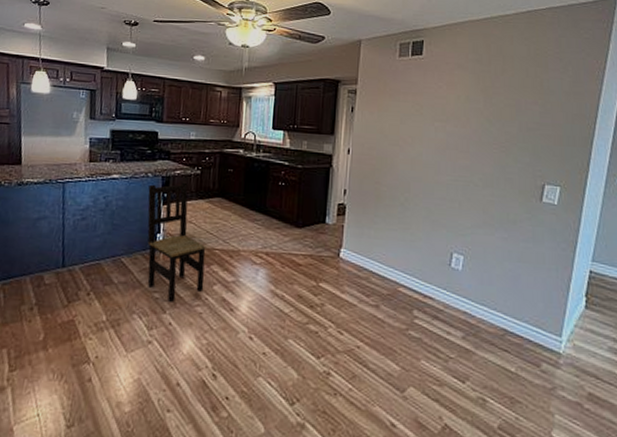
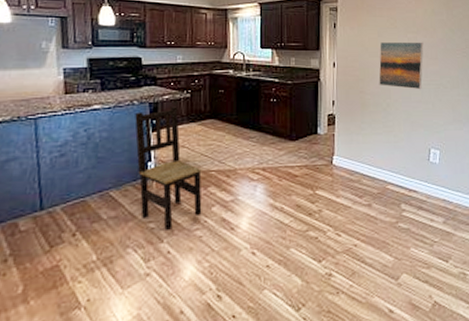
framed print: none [397,130,453,186] -> present [378,41,424,90]

